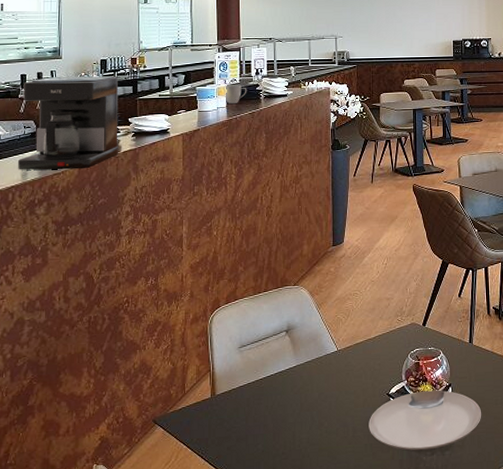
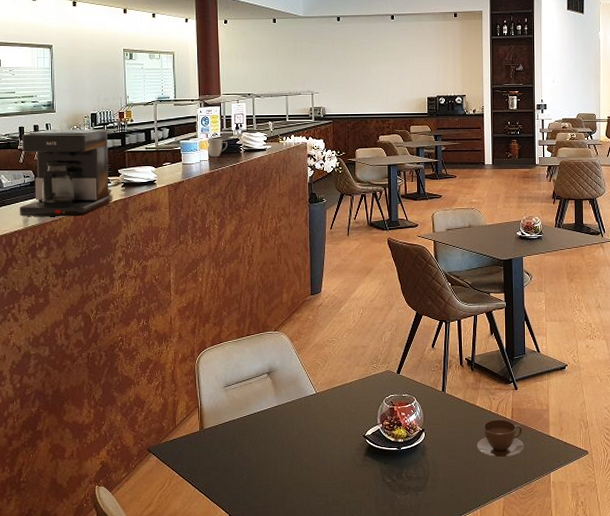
plate: present [369,390,482,452] -> none [346,434,454,491]

